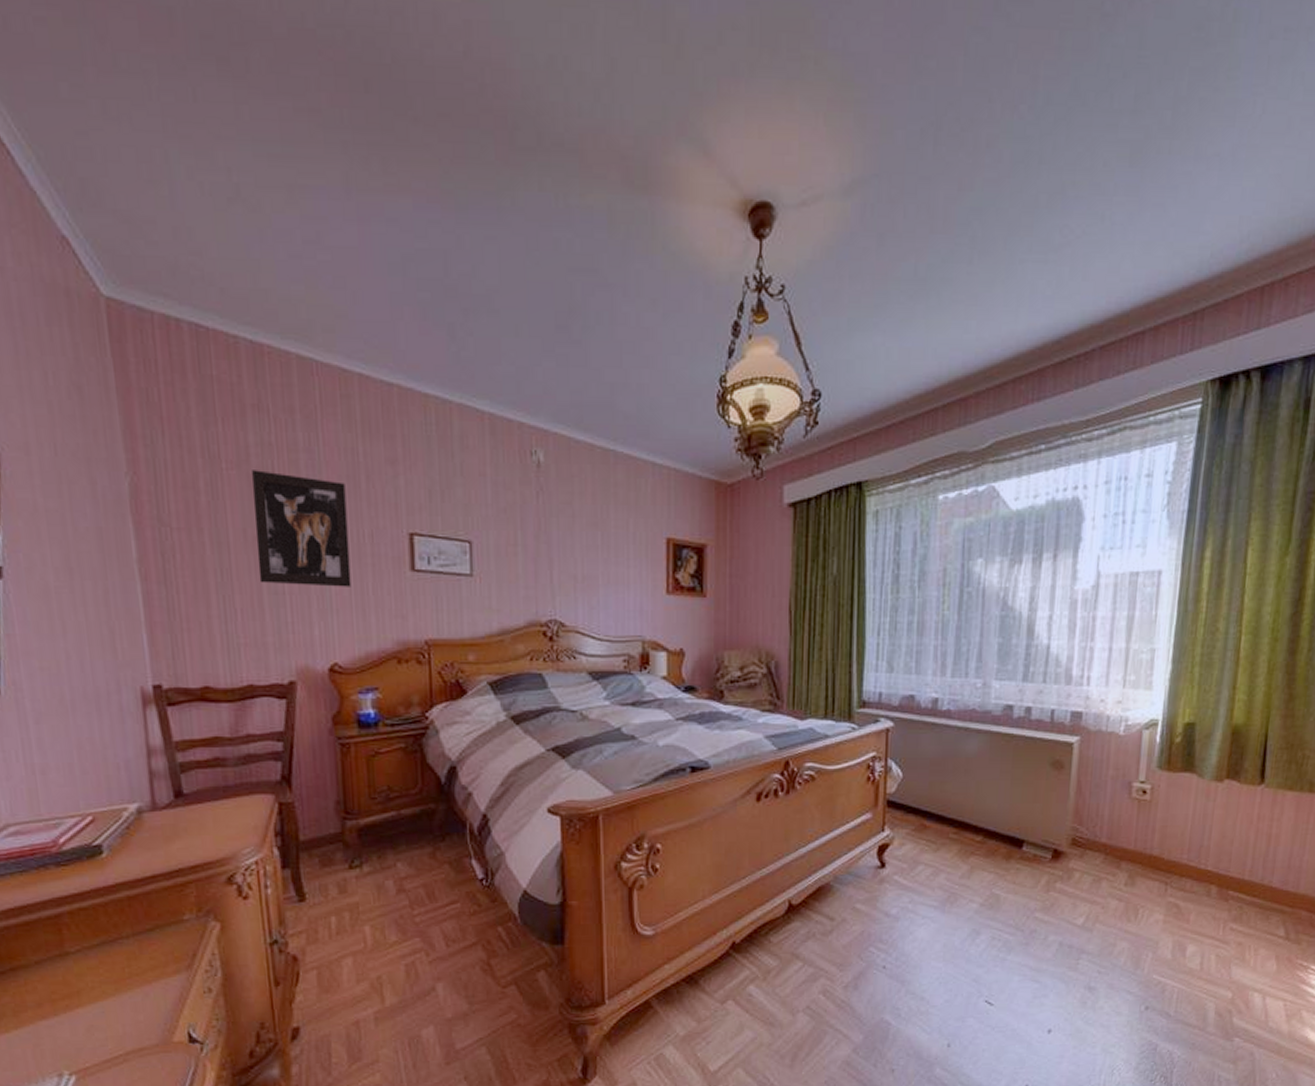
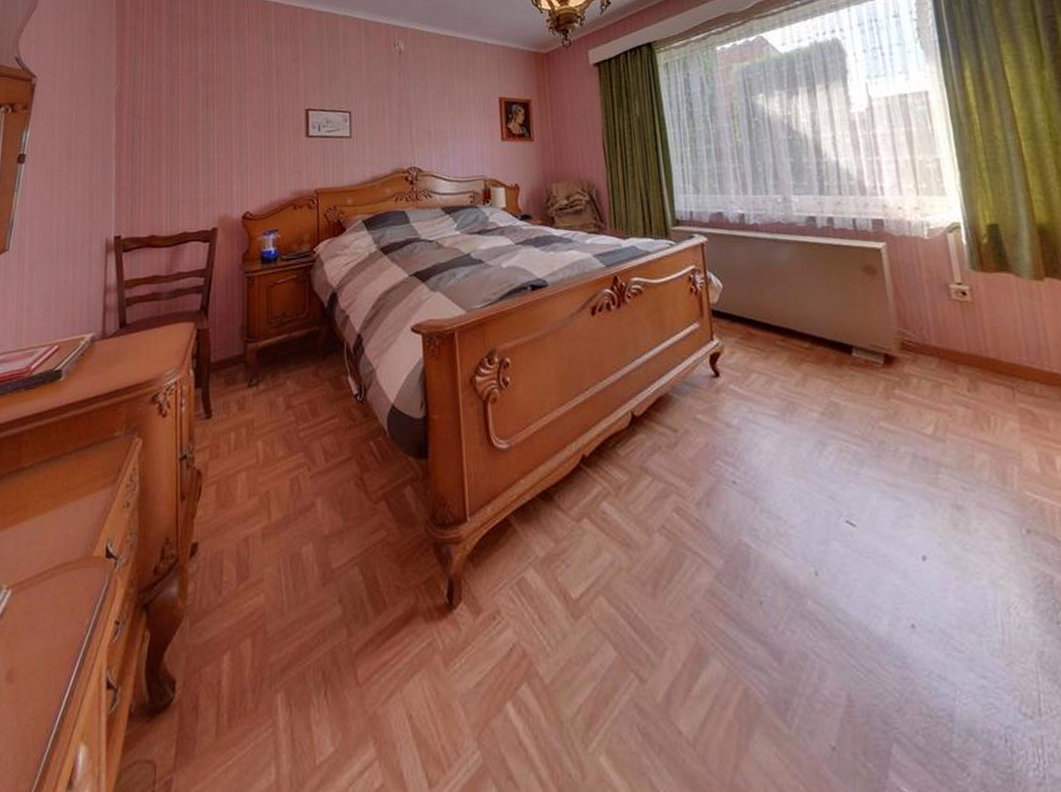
wall art: present [252,470,352,587] -> none [197,73,262,154]

